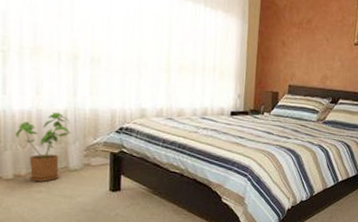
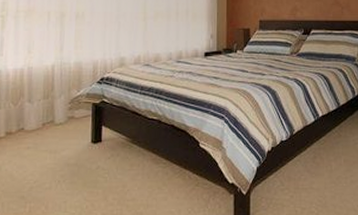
house plant: present [15,112,70,182] -> none [8,69,57,137]

